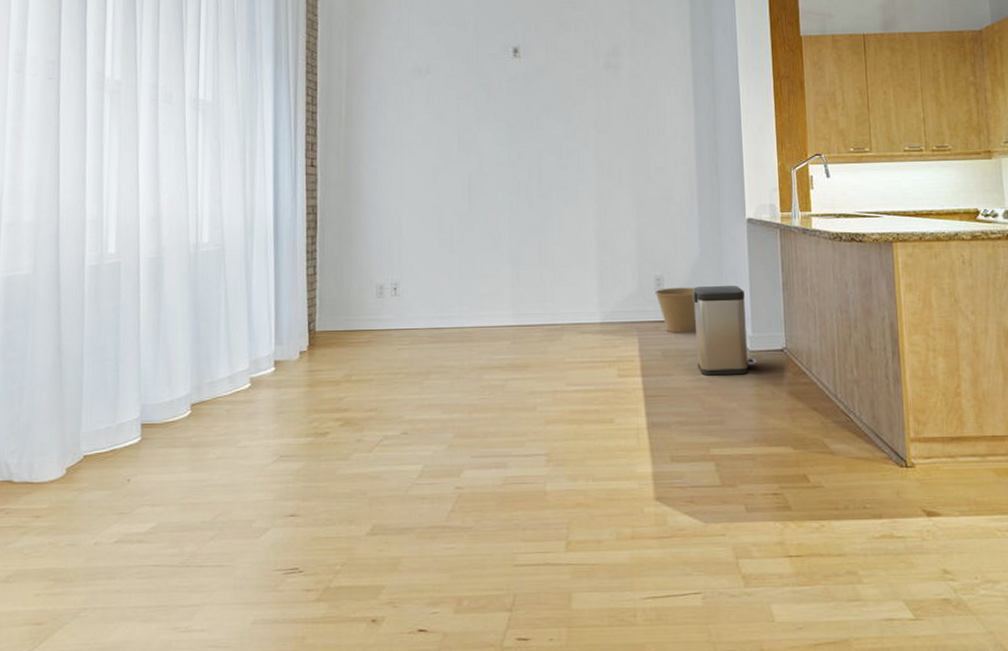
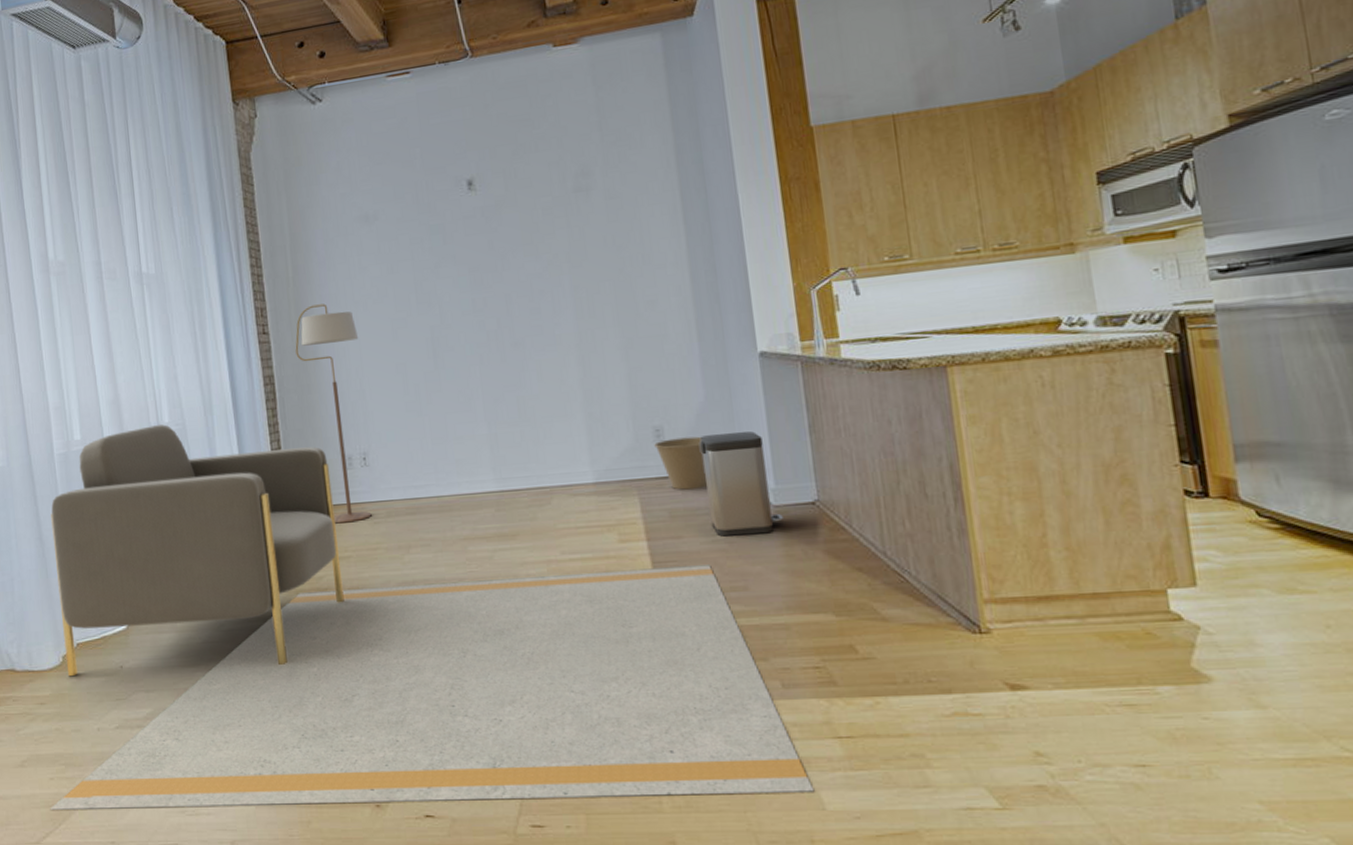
area rug: none [31,400,767,628] -> present [50,565,815,810]
armchair: none [69,244,362,490] -> present [51,424,344,677]
floor lamp: none [340,144,401,348] -> present [295,304,372,524]

